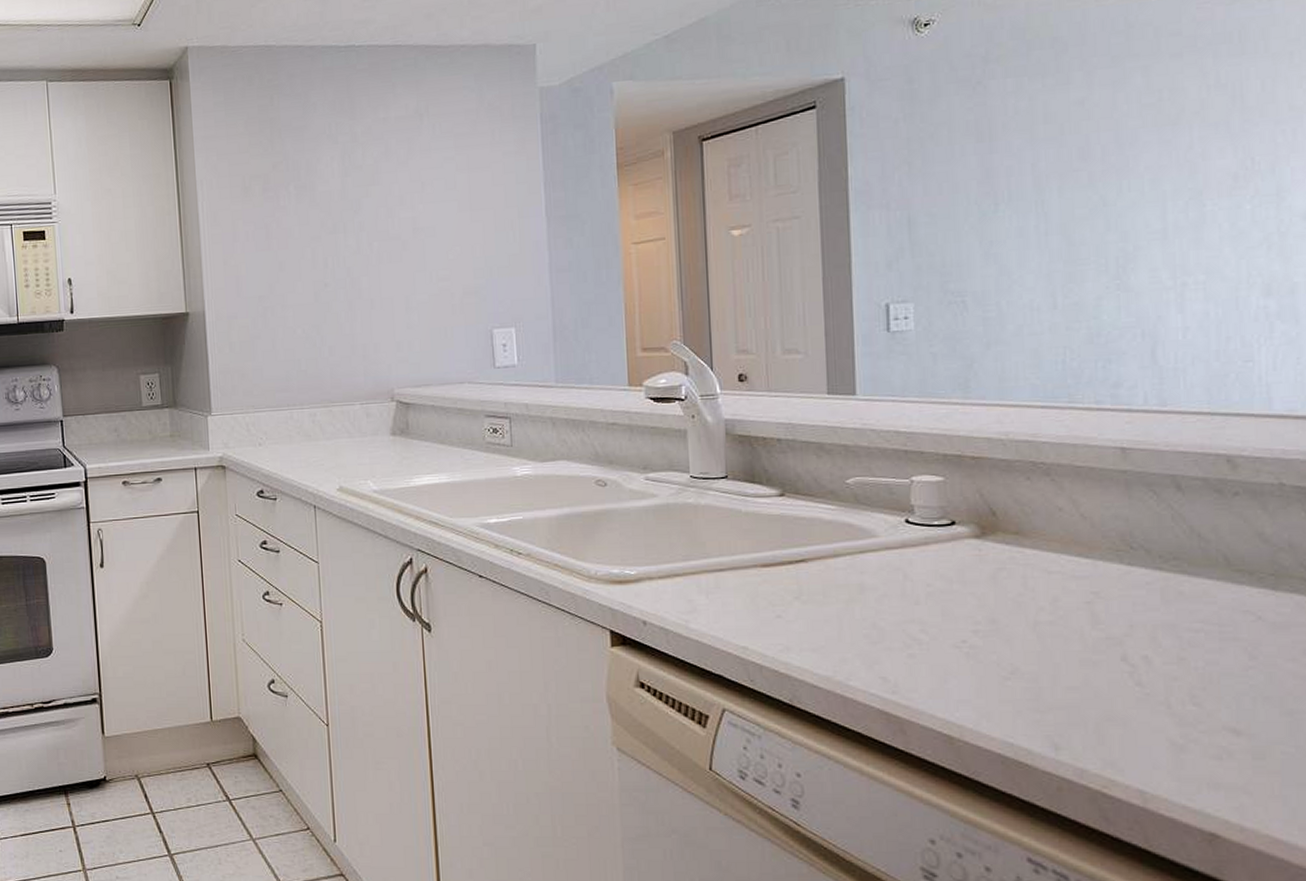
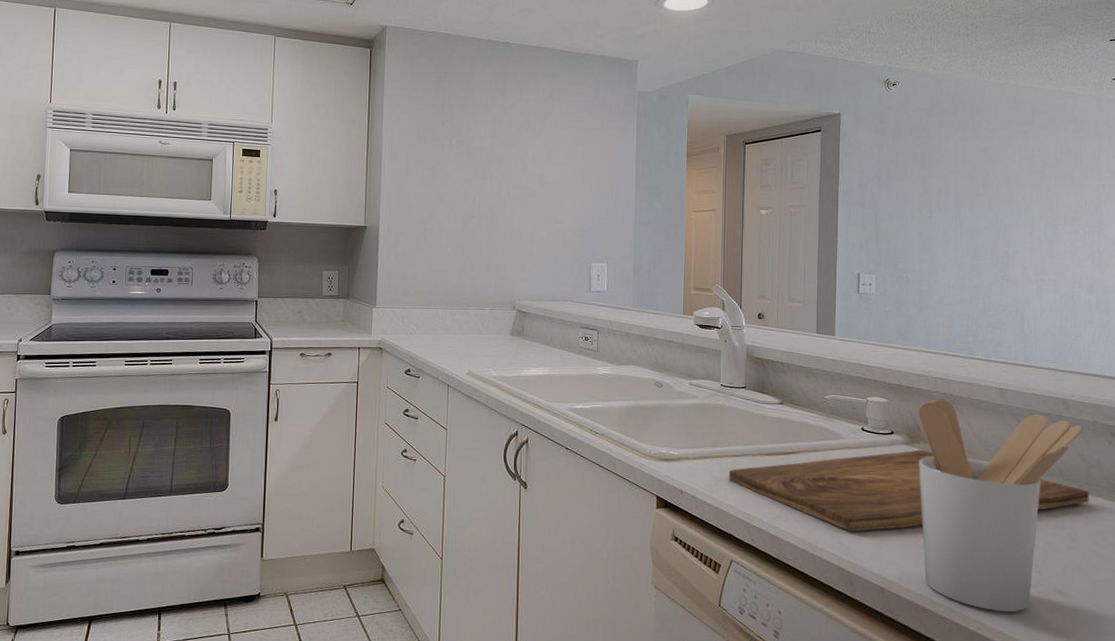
cutting board: none [711,543,1277,663] -> present [729,449,1089,532]
utensil holder: none [991,470,1263,763] -> present [918,399,1083,612]

